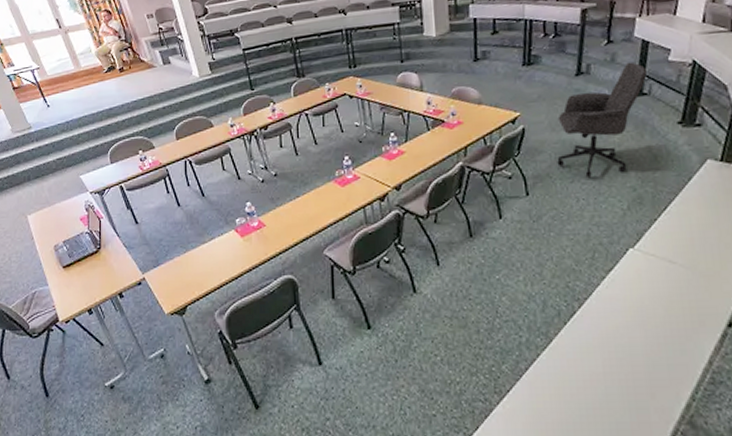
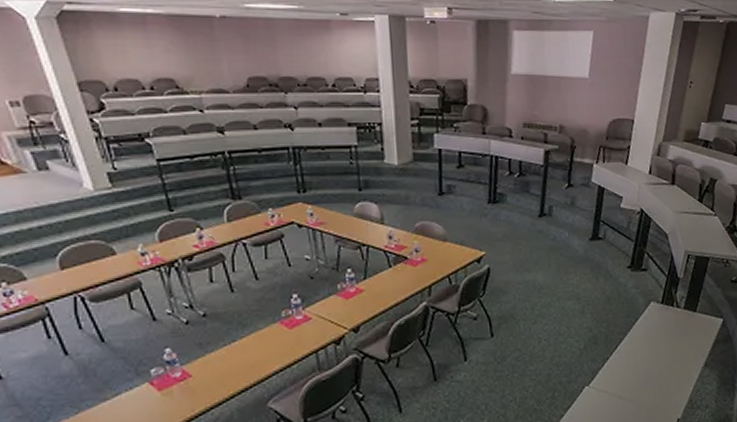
office chair: present [557,62,648,179] -> none [521,206,603,320]

